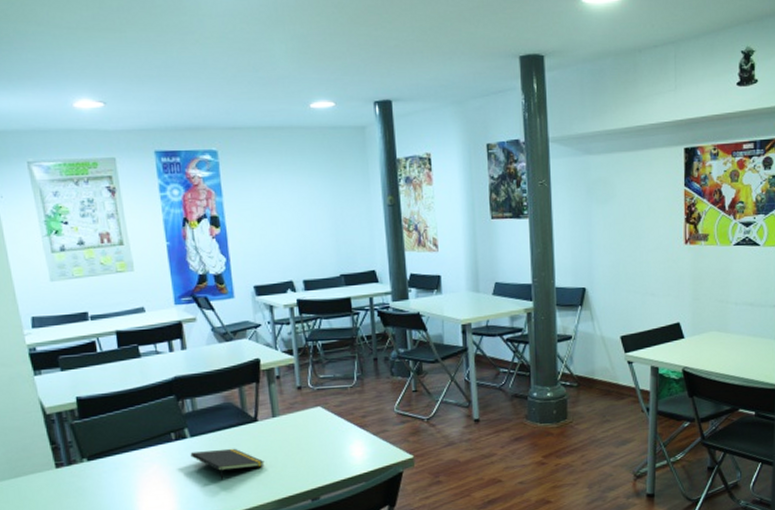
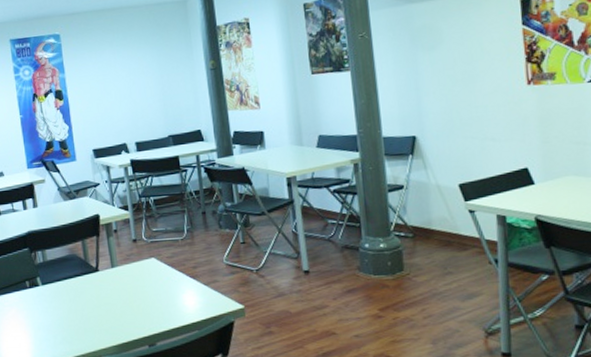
notepad: present [190,448,265,480] -> none [42,295,106,325]

